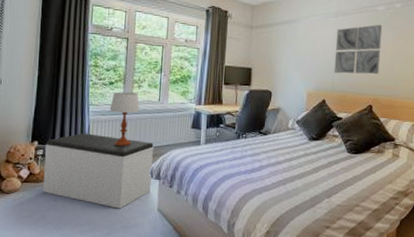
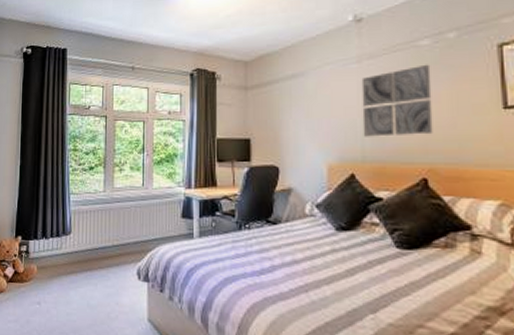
bench: present [43,133,155,209] -> none [28,226,141,317]
table lamp: present [109,91,140,147] -> none [90,177,123,242]

